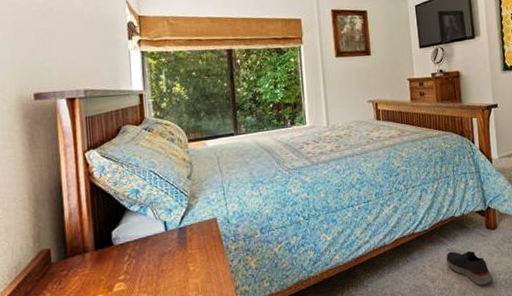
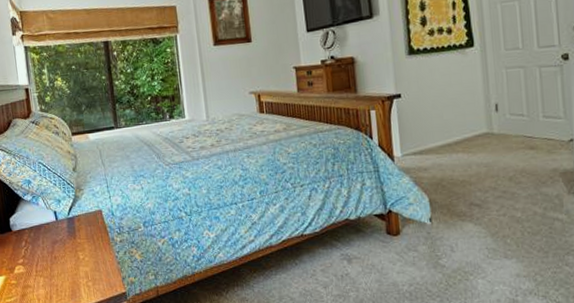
shoe: present [446,250,494,286] -> none [339,257,396,296]

